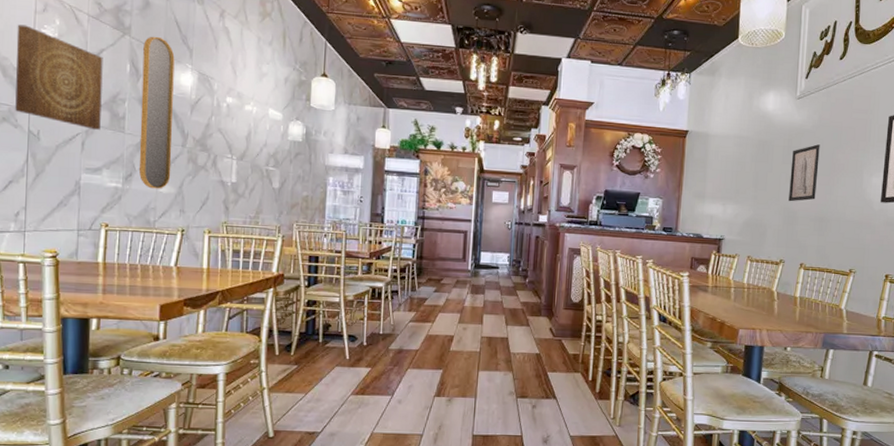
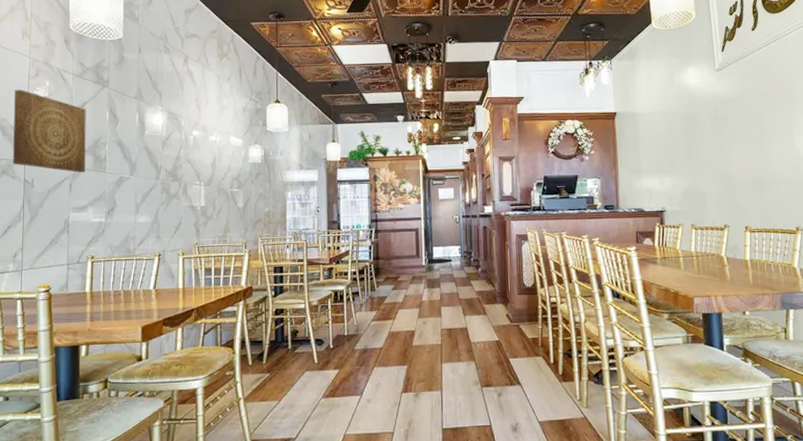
home mirror: present [138,36,175,189] -> none [119,85,148,220]
wall art: present [788,144,820,202] -> none [720,111,750,168]

